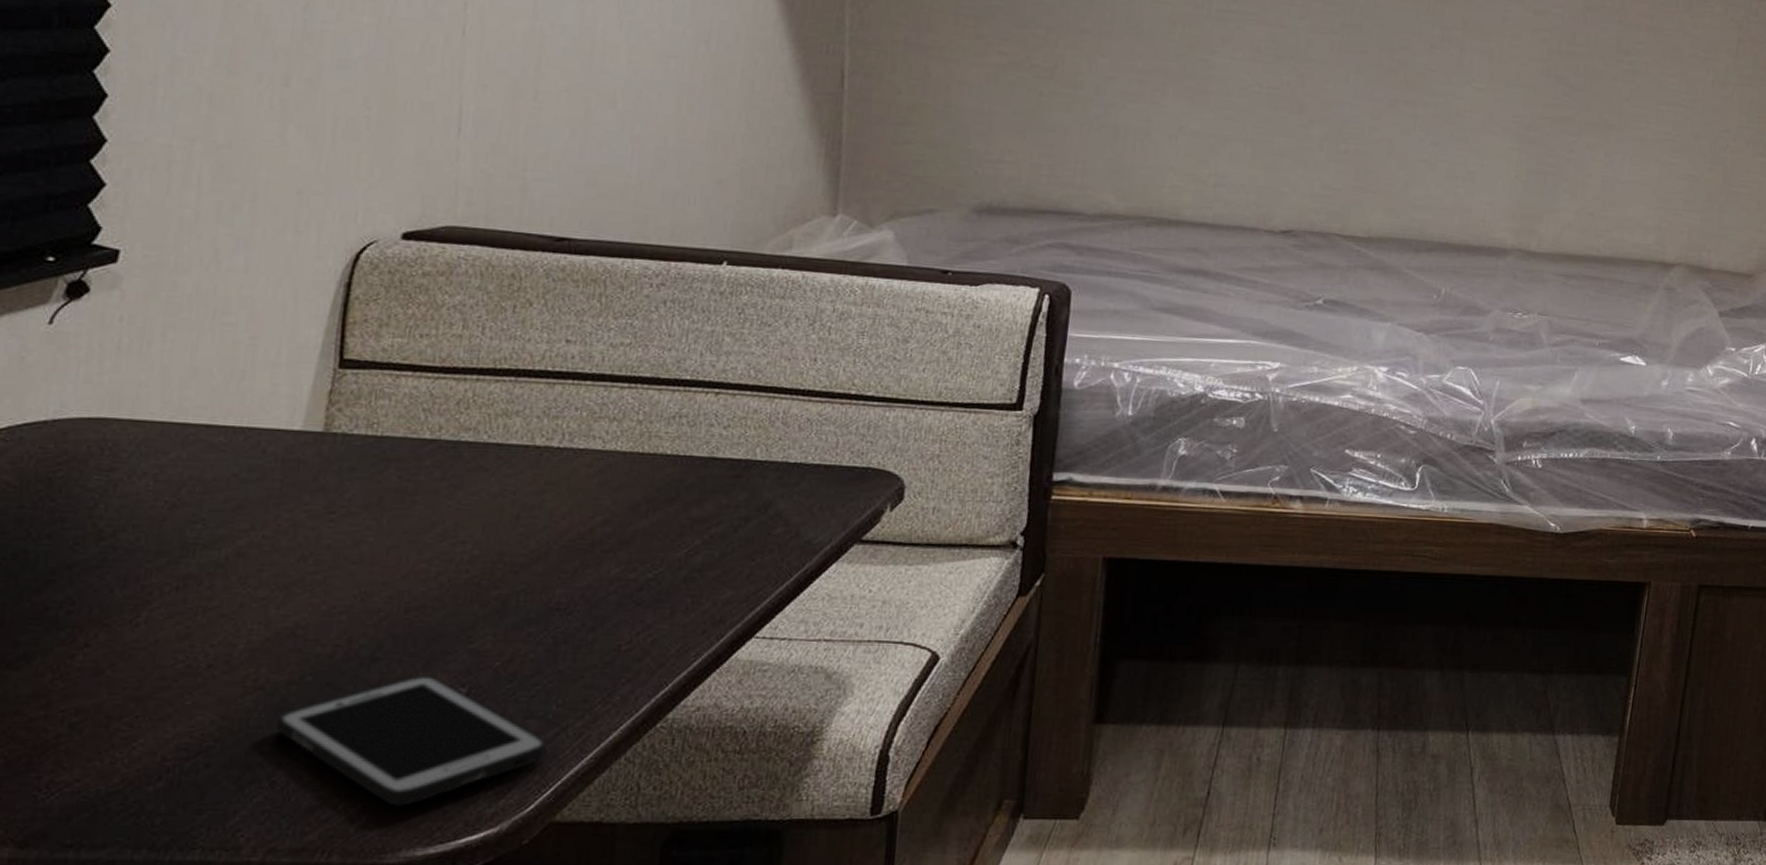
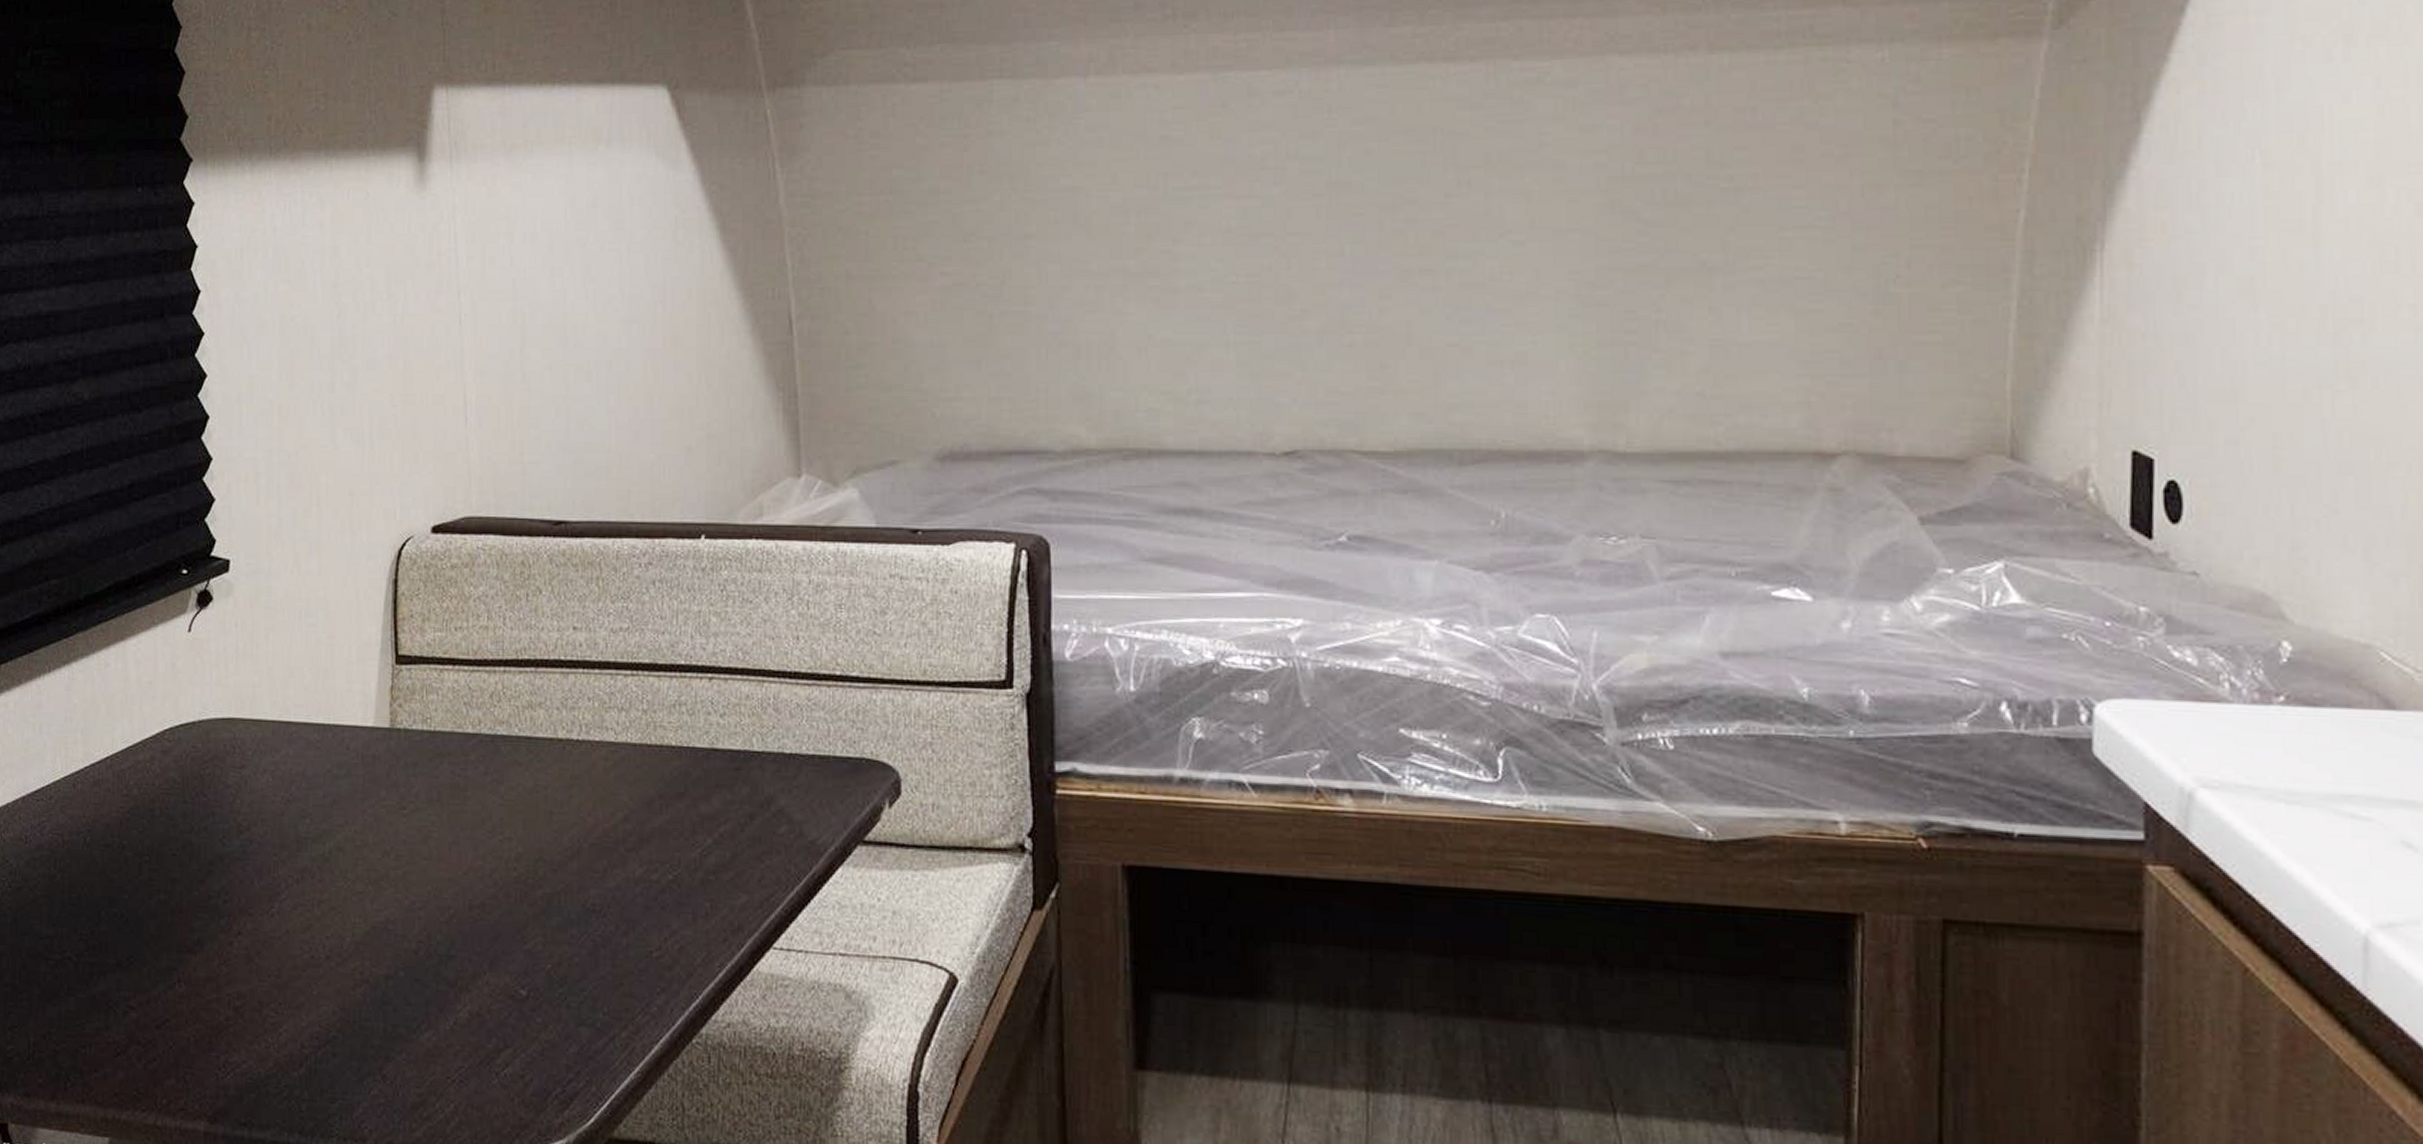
cell phone: present [275,674,547,807] -> none [381,974,598,1110]

